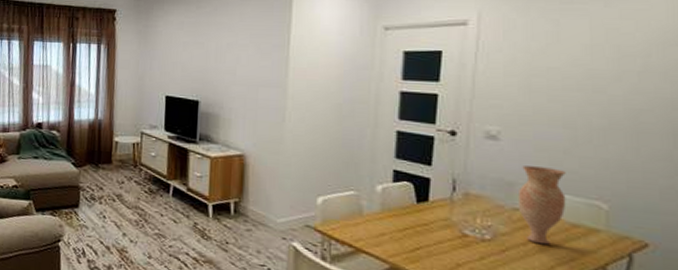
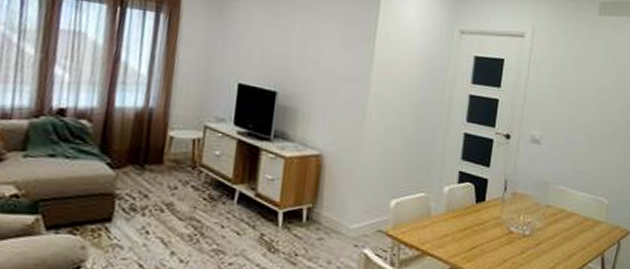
vase: present [517,166,566,245] -> none [550,167,583,237]

